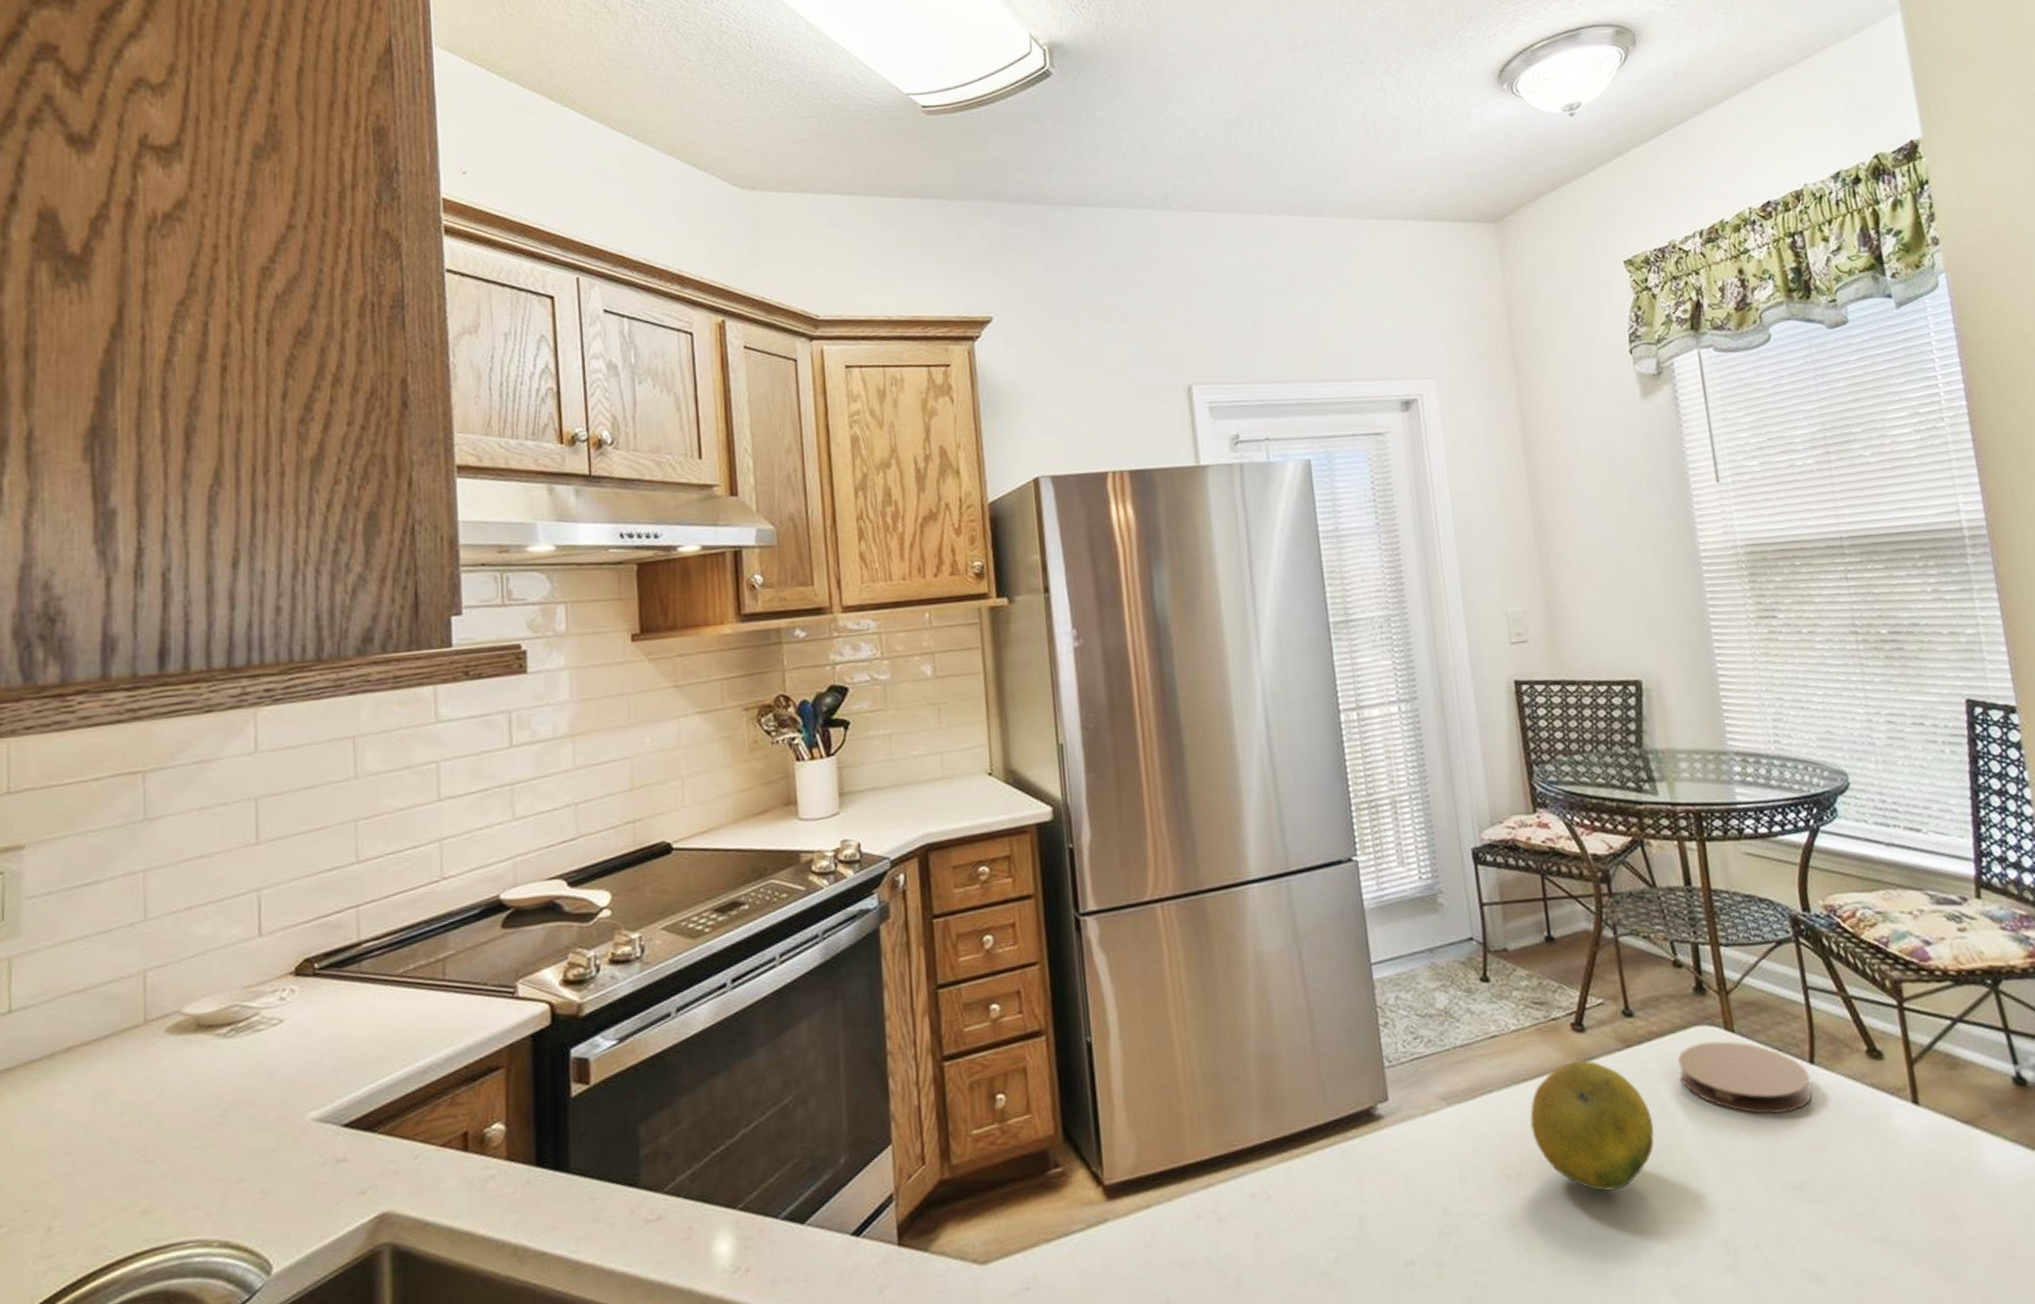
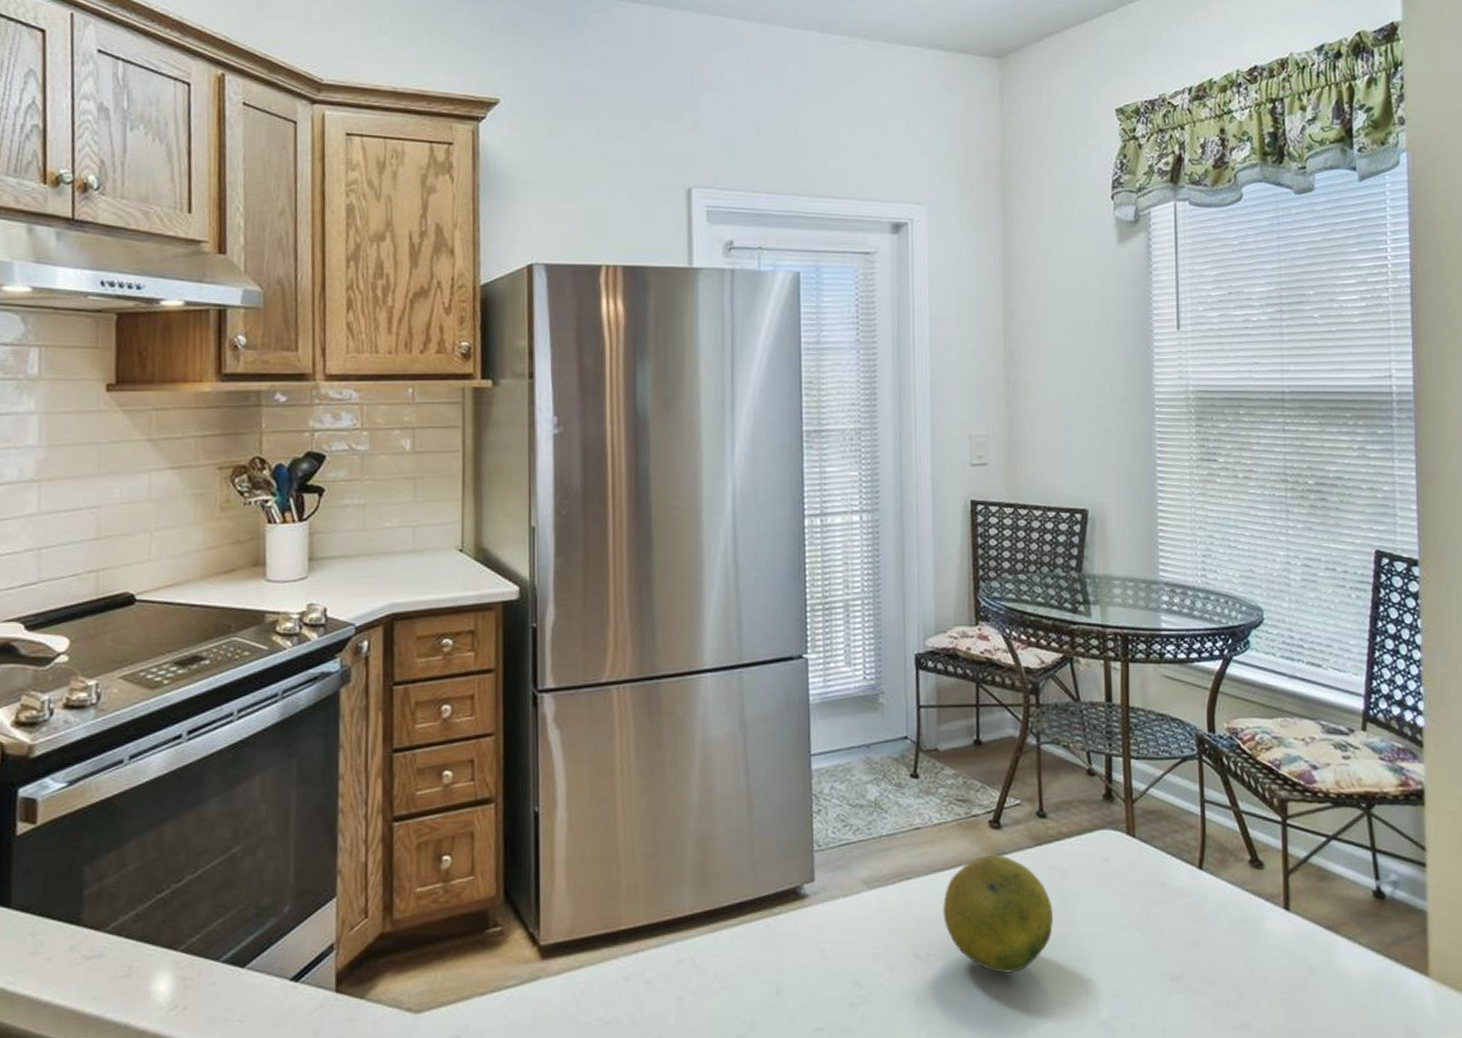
coaster: present [1678,1041,1812,1115] -> none [1082,844,1197,913]

